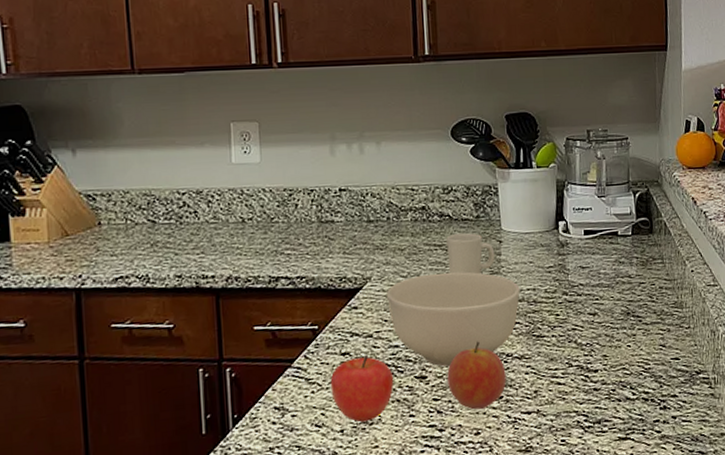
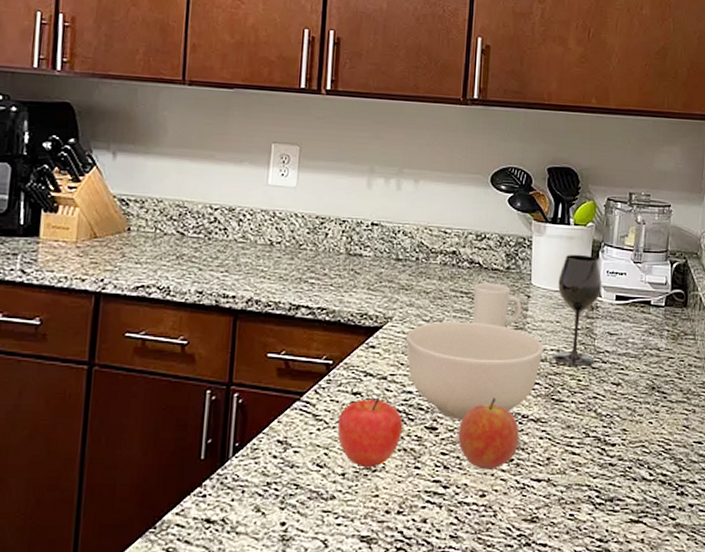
wineglass: none [527,195,570,302] -> present [553,254,603,366]

